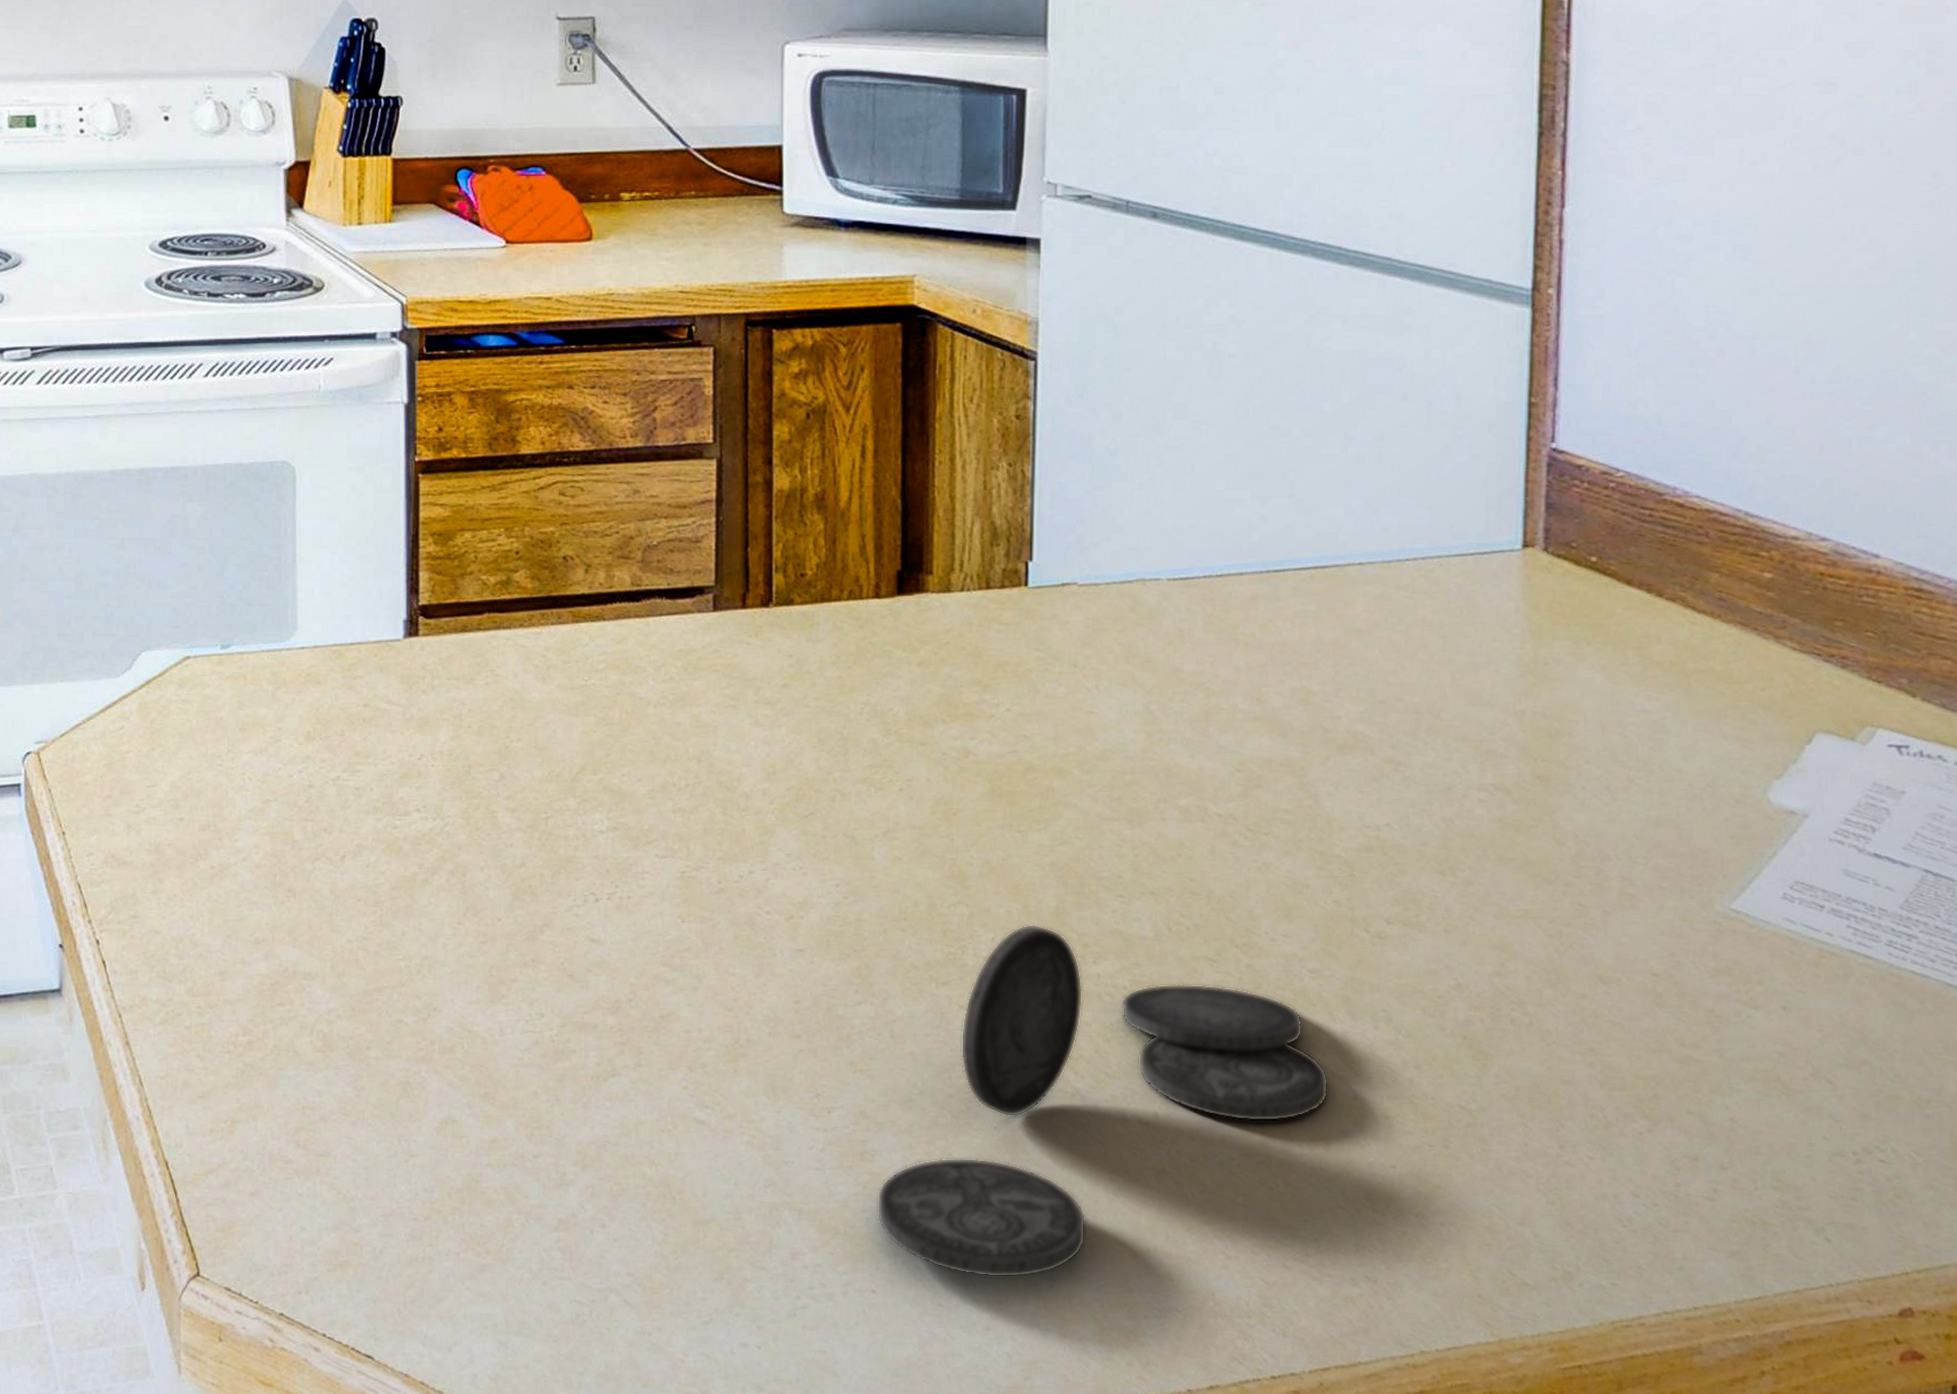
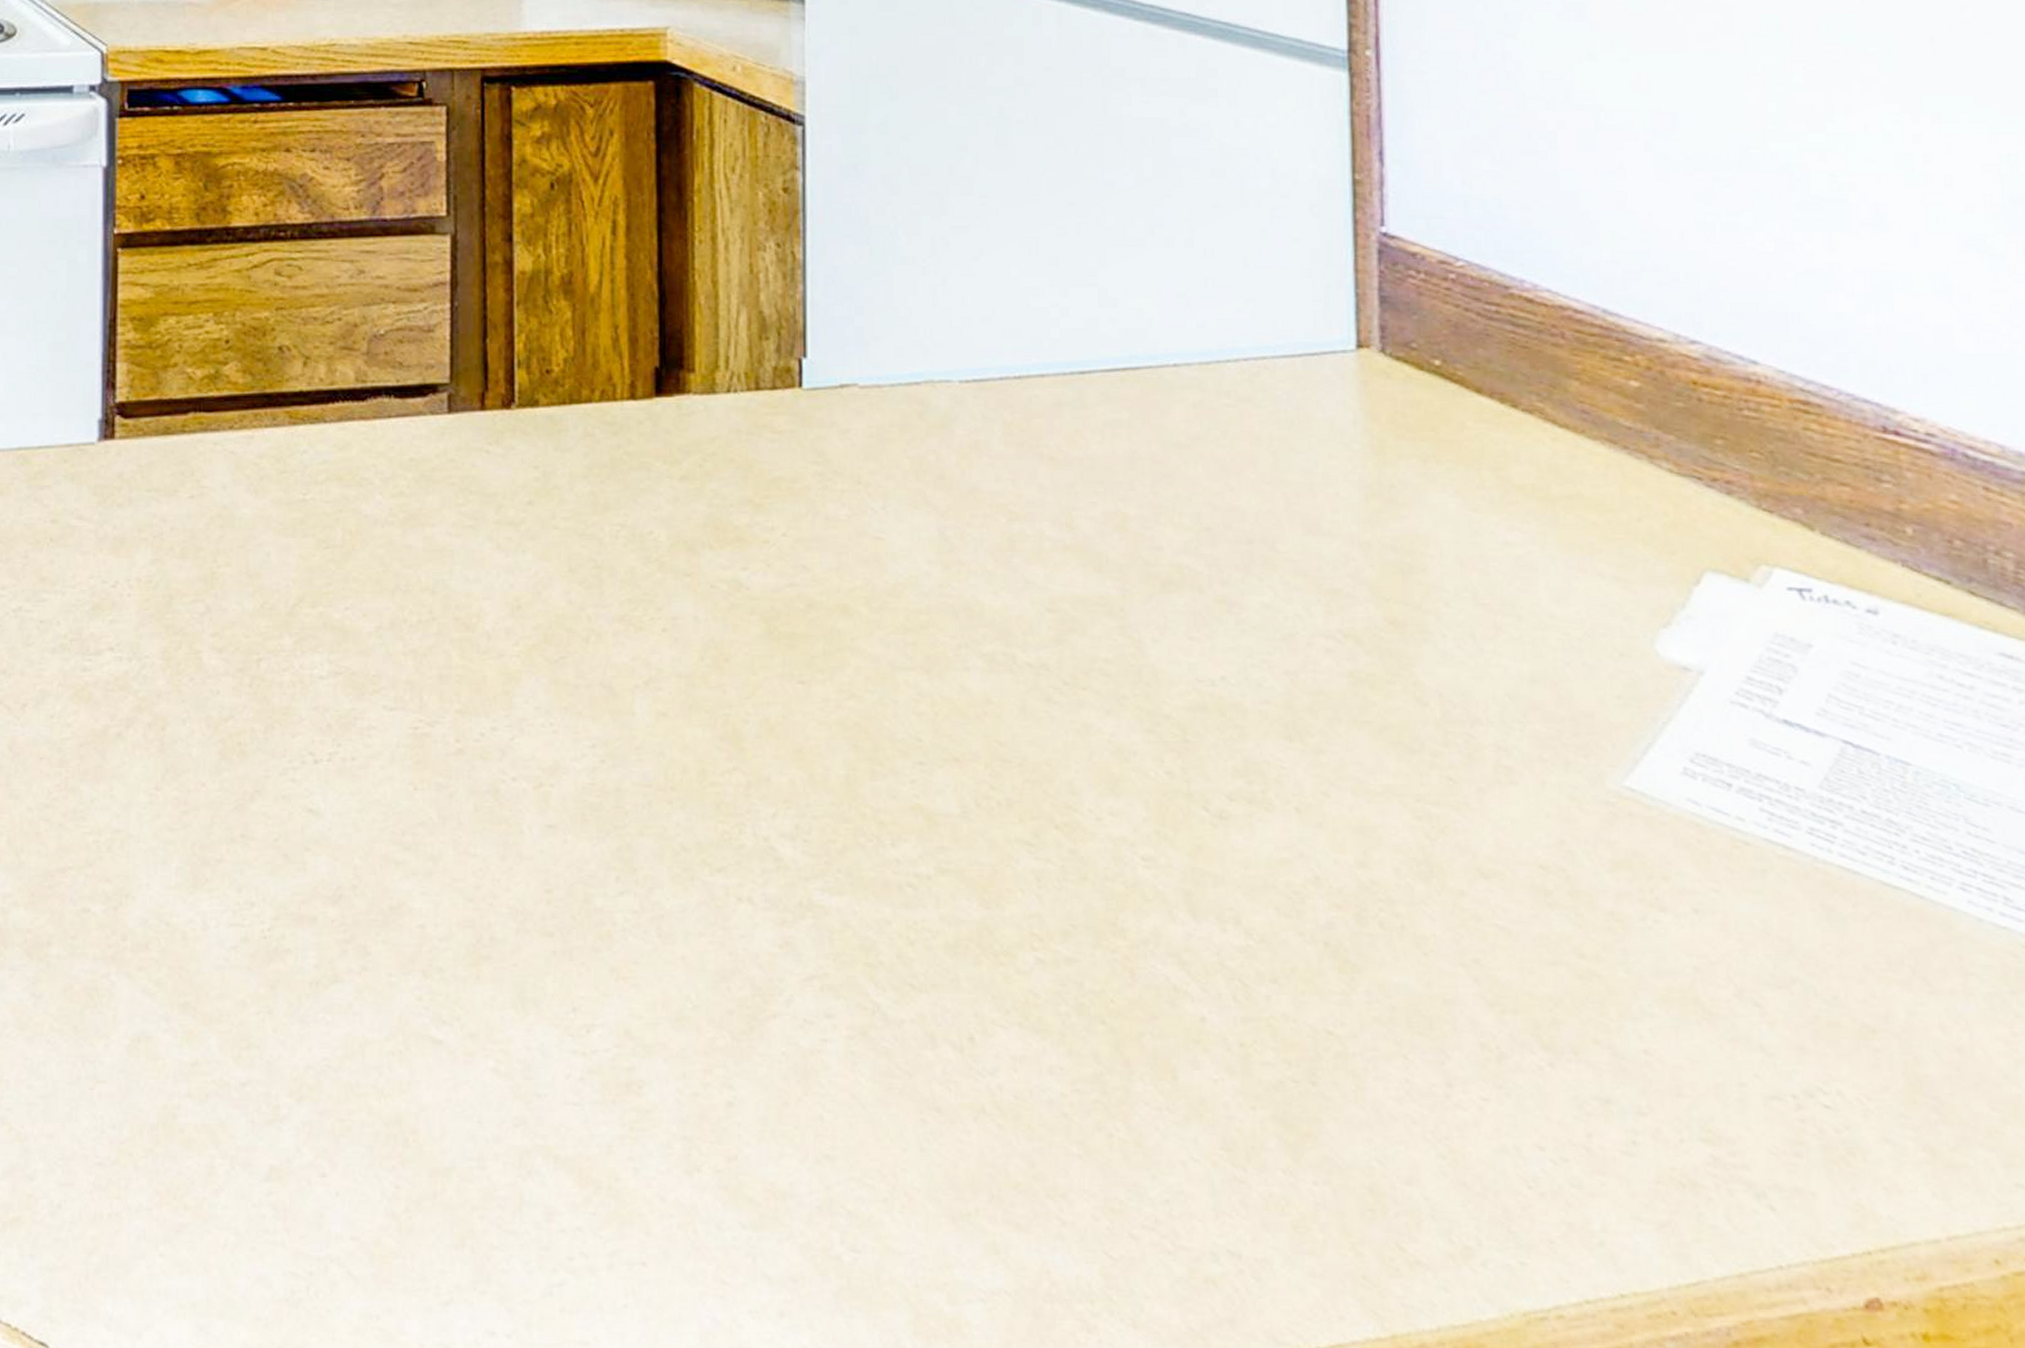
plate: present [877,924,1329,1278] -> none [646,796,1173,1248]

